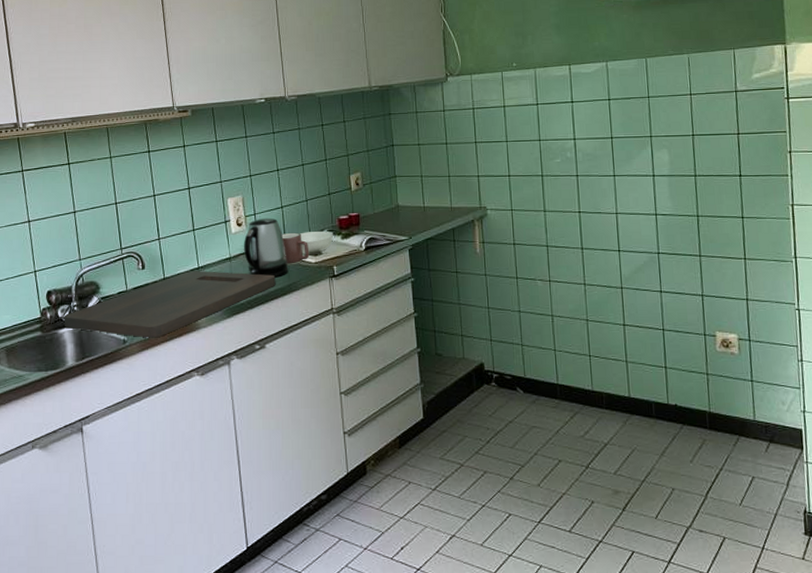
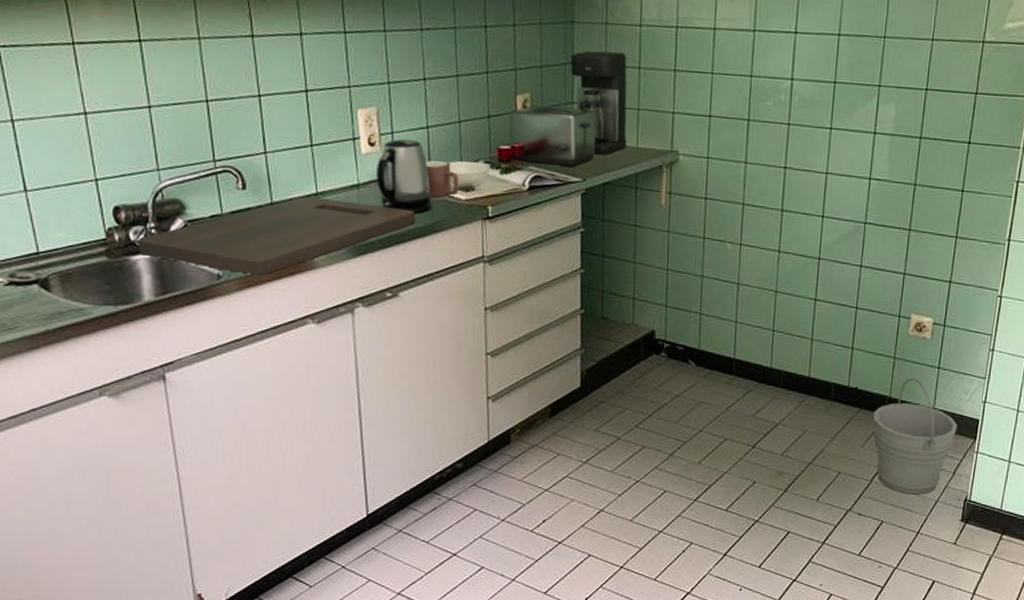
toaster: none [346,180,417,228] -> present [509,105,596,166]
coffee maker: none [391,133,443,216] -> present [571,51,627,155]
bucket: none [696,392,782,509] -> present [873,378,958,495]

